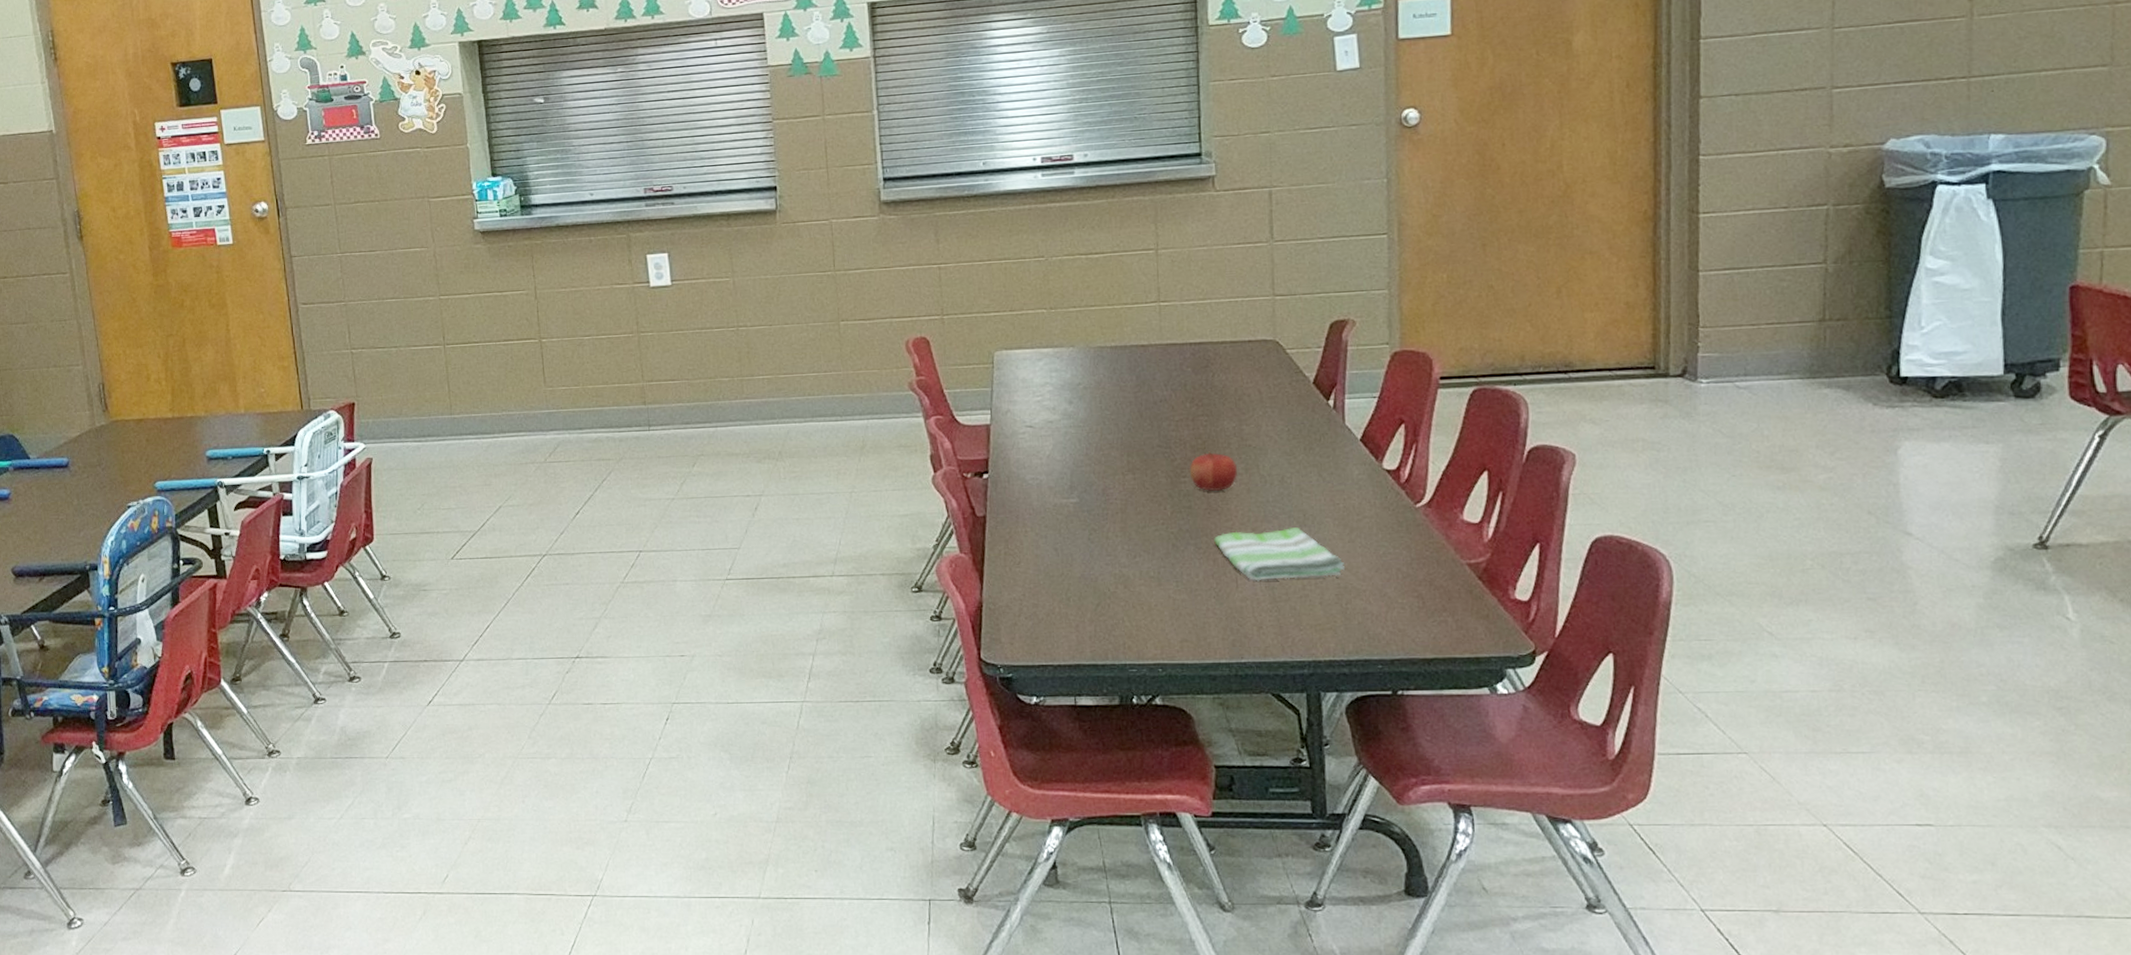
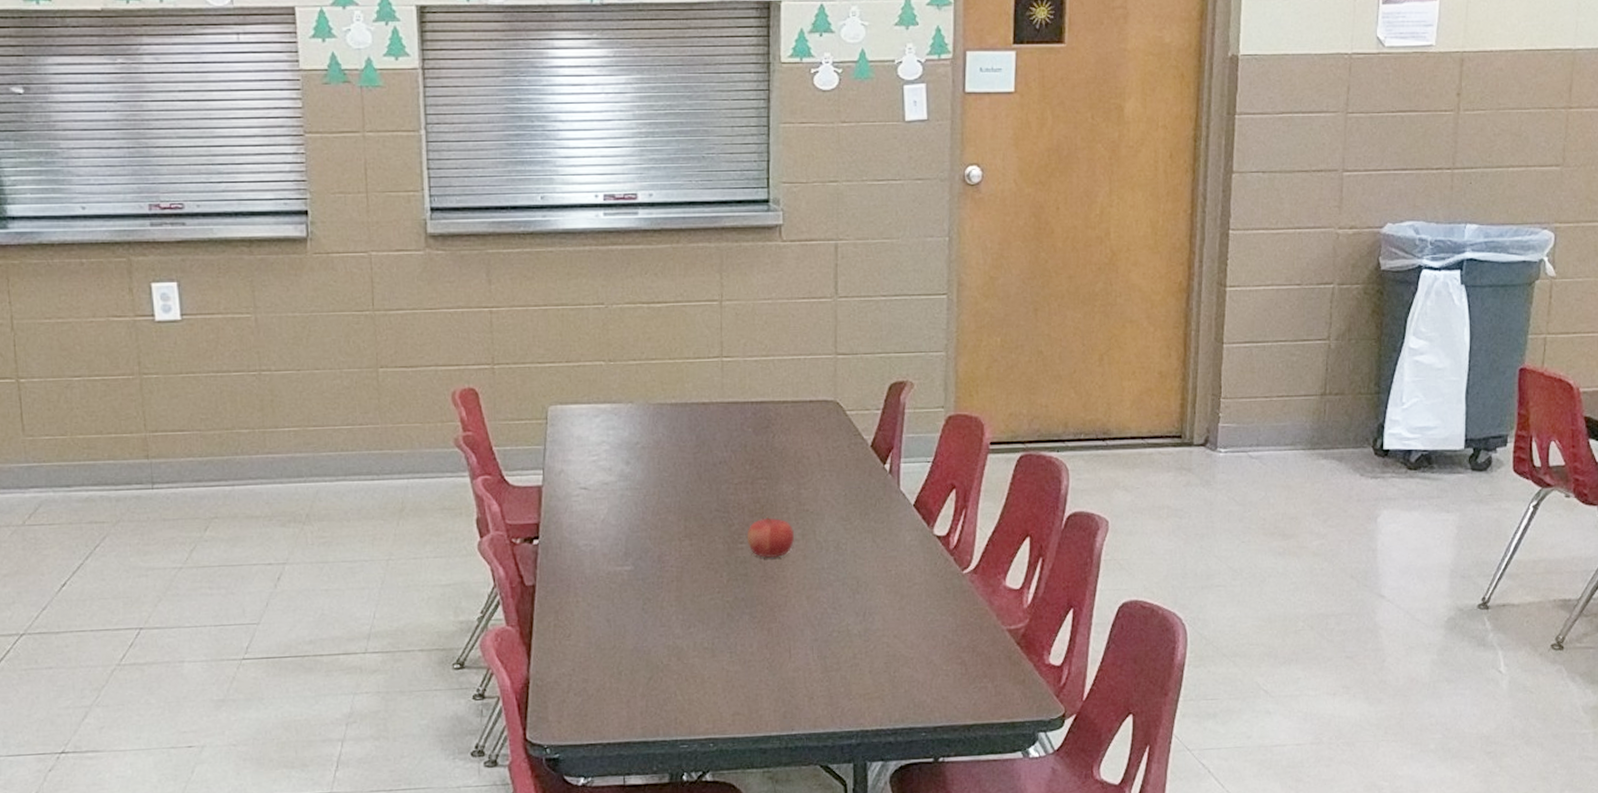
dish towel: present [1214,527,1346,581] -> none [769,595,895,651]

